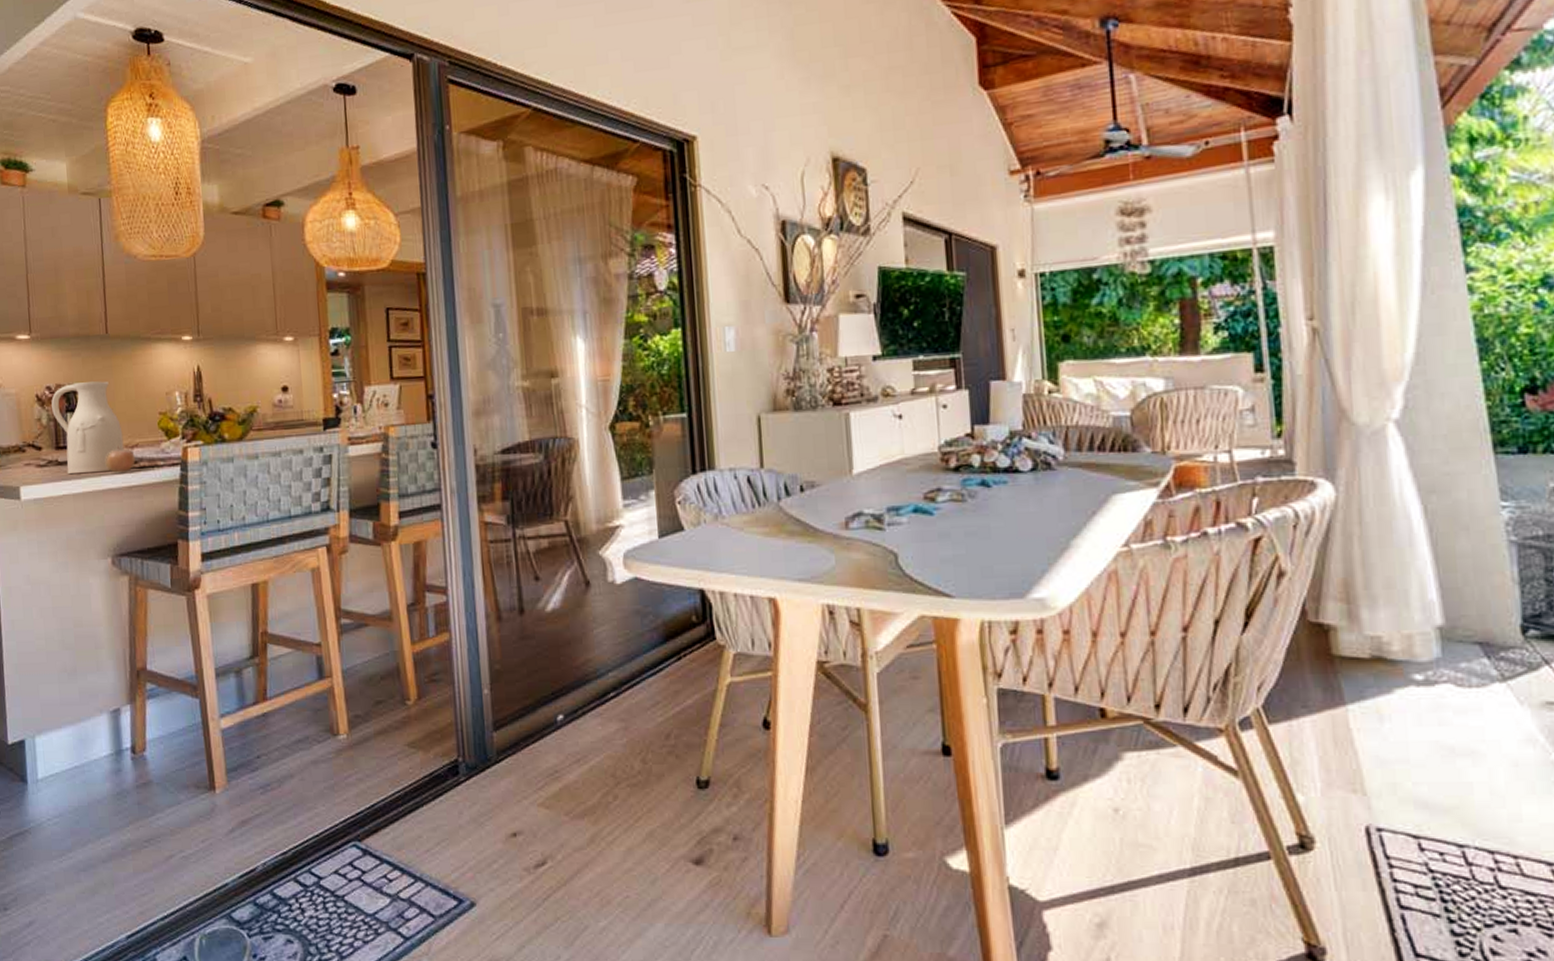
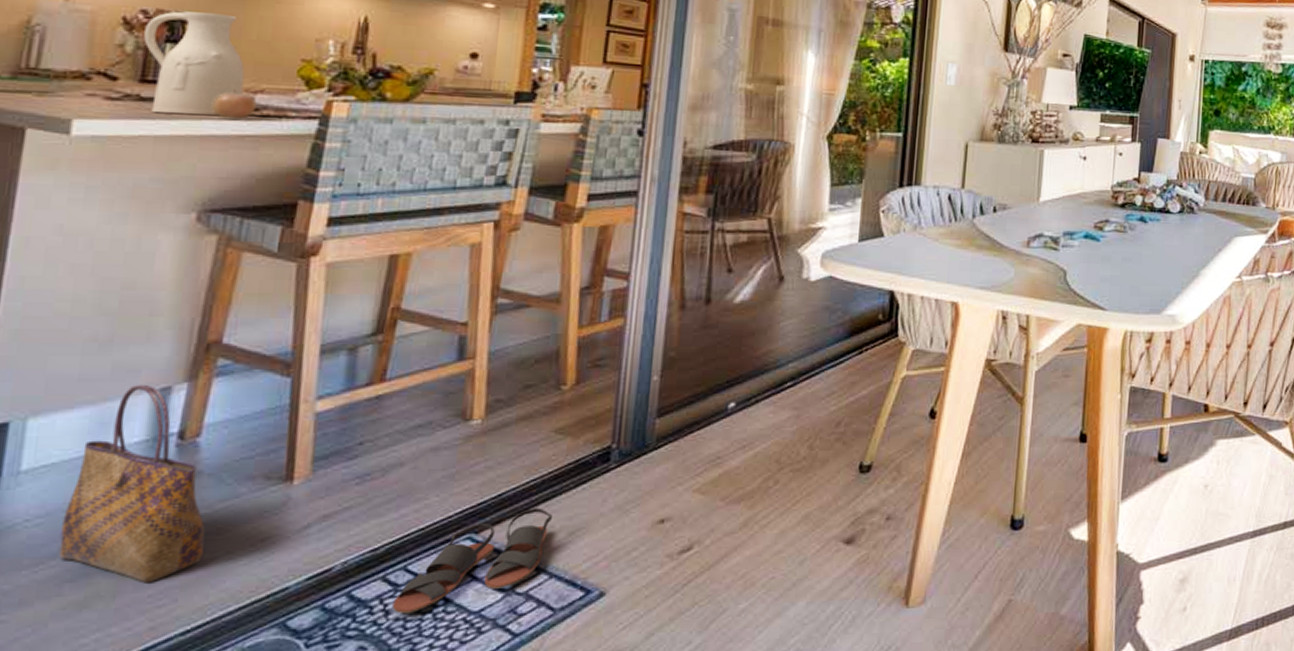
tote bag: none [70,706,165,875] -> present [58,384,205,584]
sandal: none [306,818,419,912] -> present [392,507,552,613]

